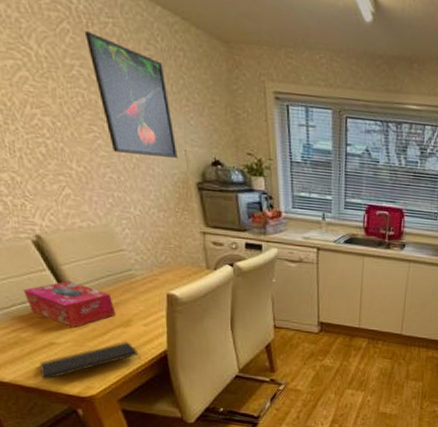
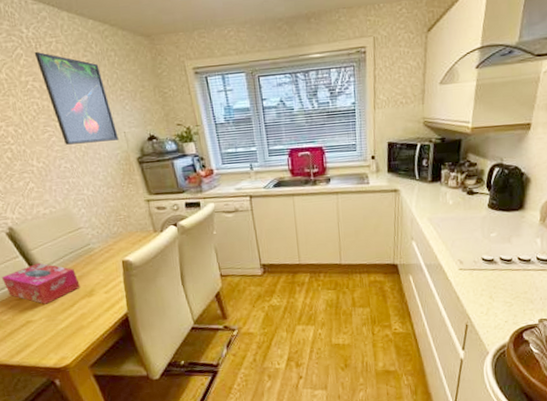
notepad: present [40,341,142,380] -> none [19,309,106,356]

